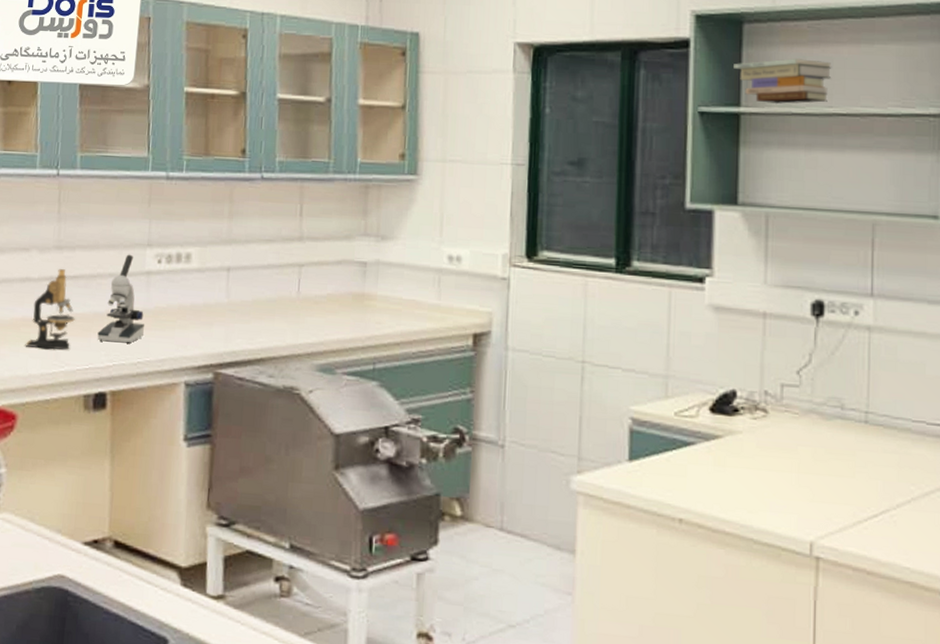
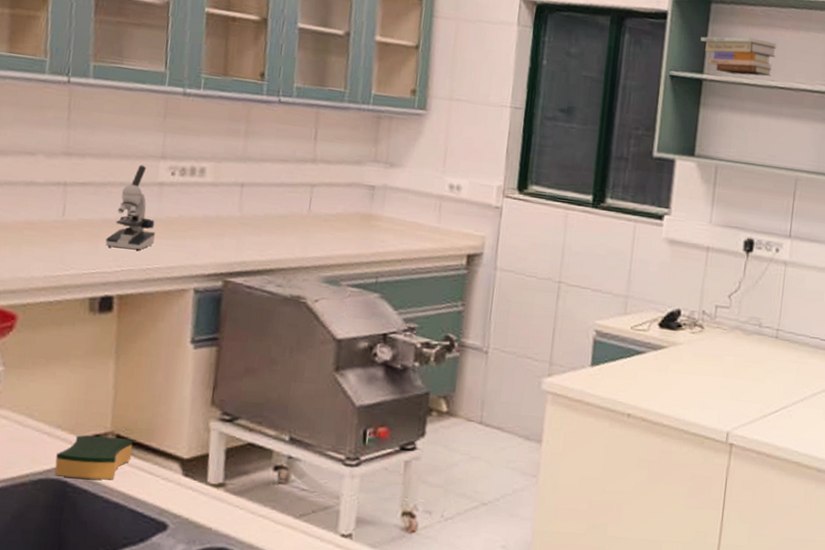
microscope: present [25,268,76,350] -> none [27,174,84,254]
sponge: none [56,540,130,589] -> present [54,435,133,480]

